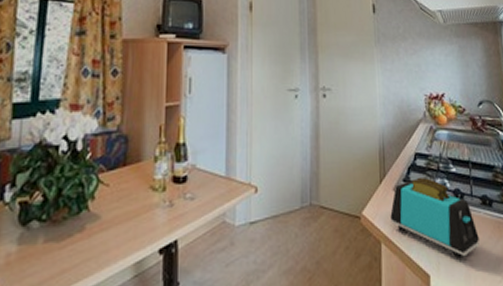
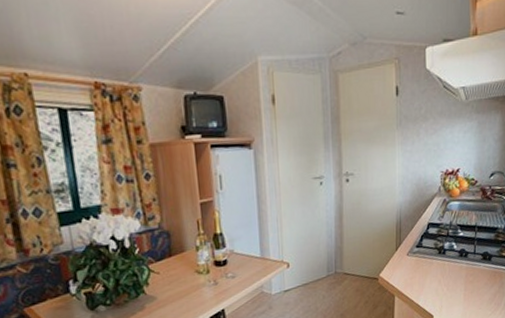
toaster: present [390,177,479,259] -> none [404,242,477,302]

